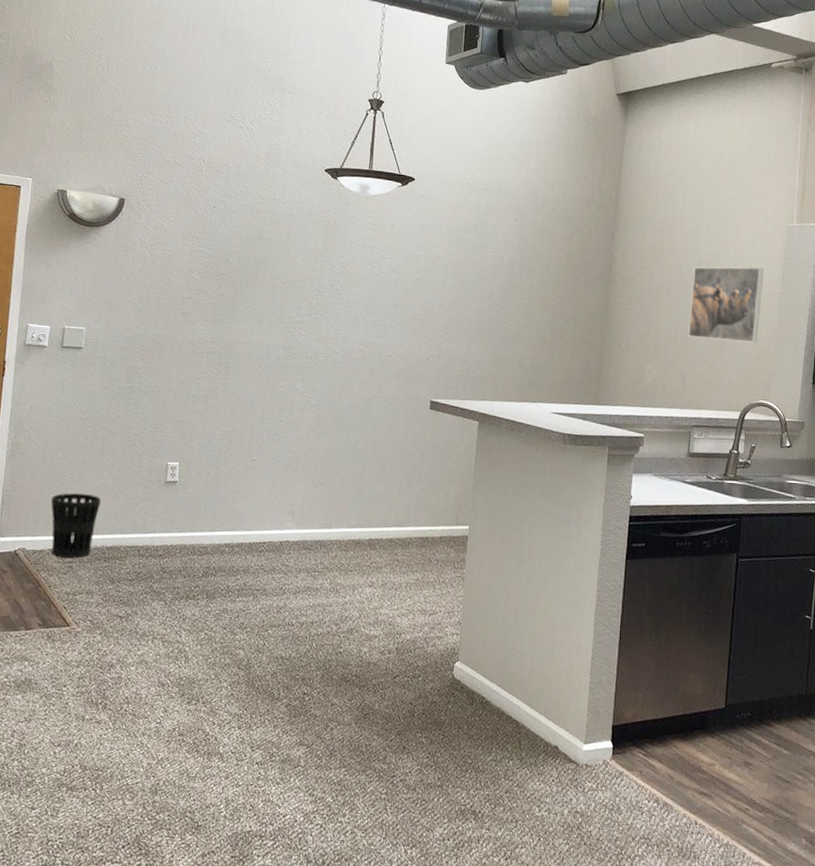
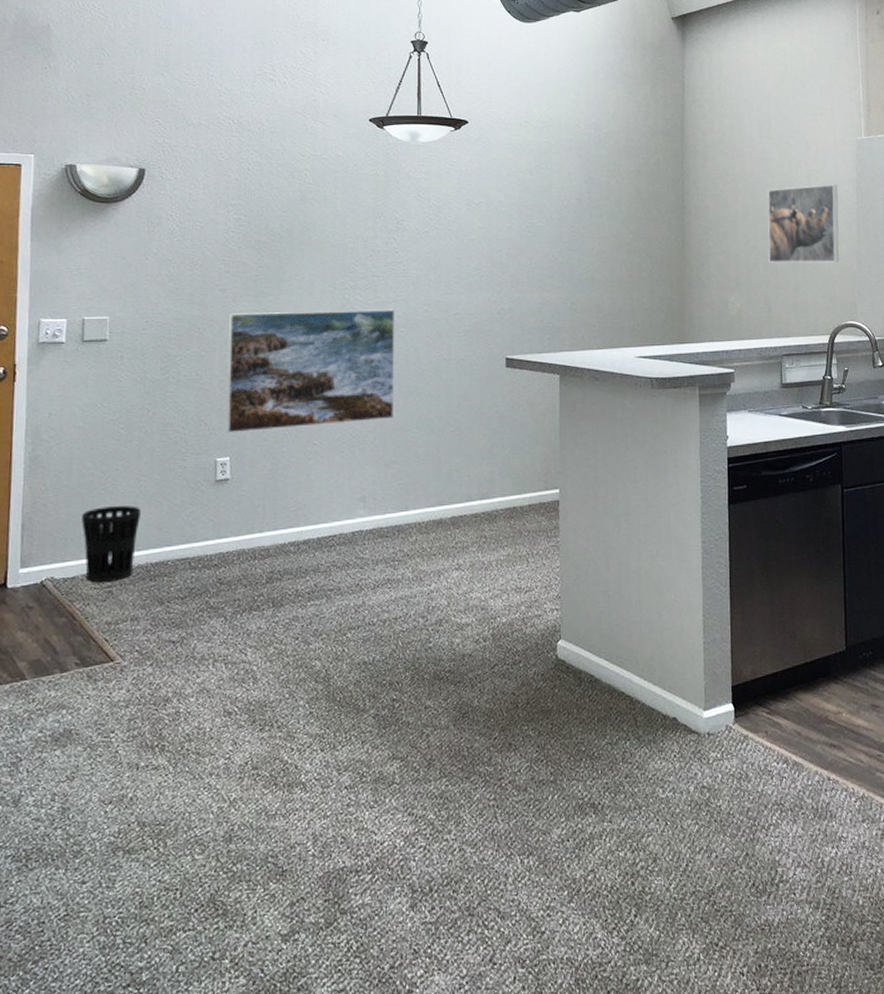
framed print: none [178,335,334,445] -> present [226,309,395,434]

